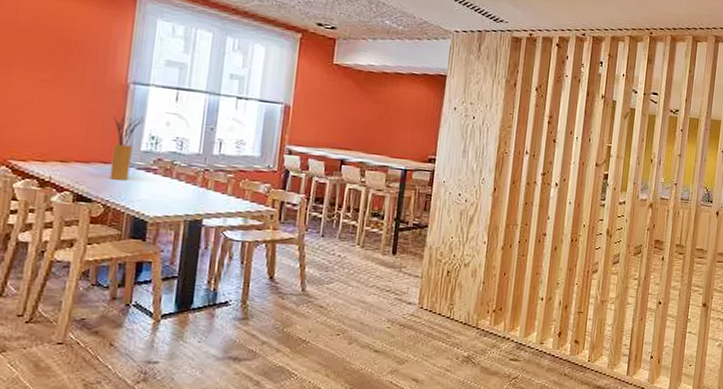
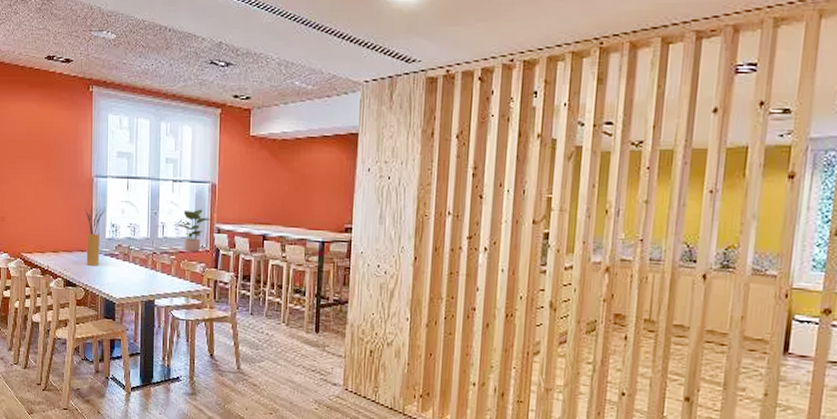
potted plant: none [238,128,282,172] -> present [177,209,212,252]

